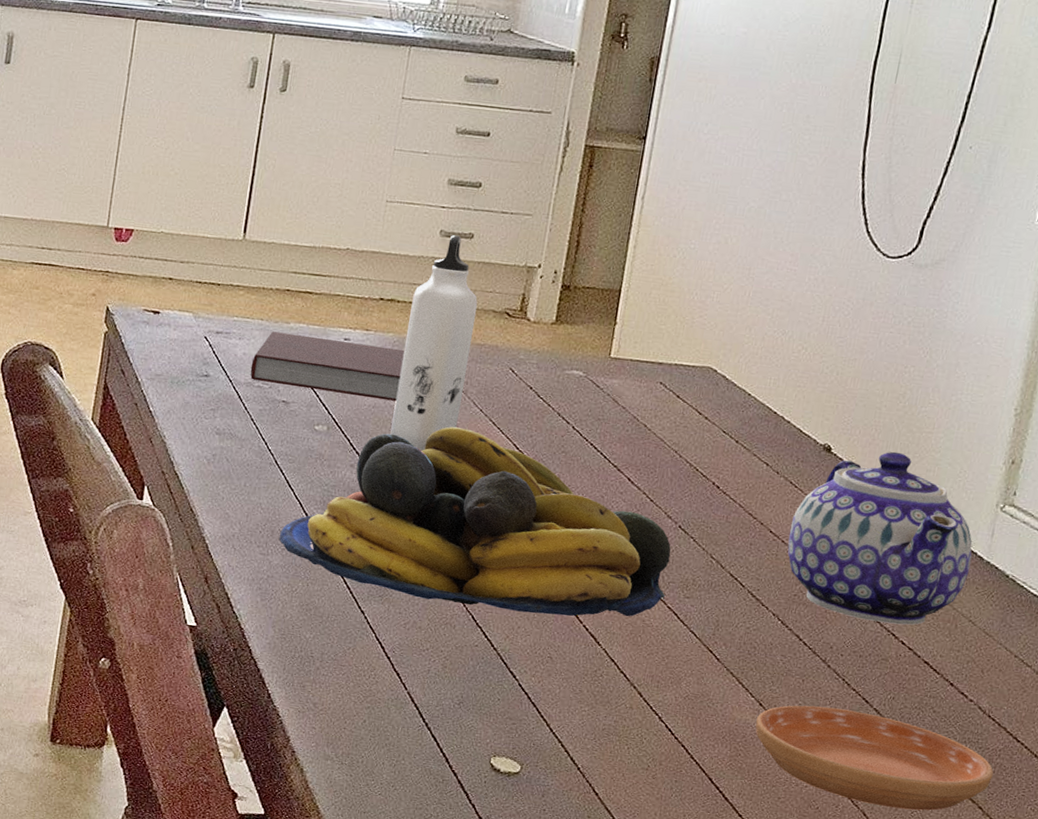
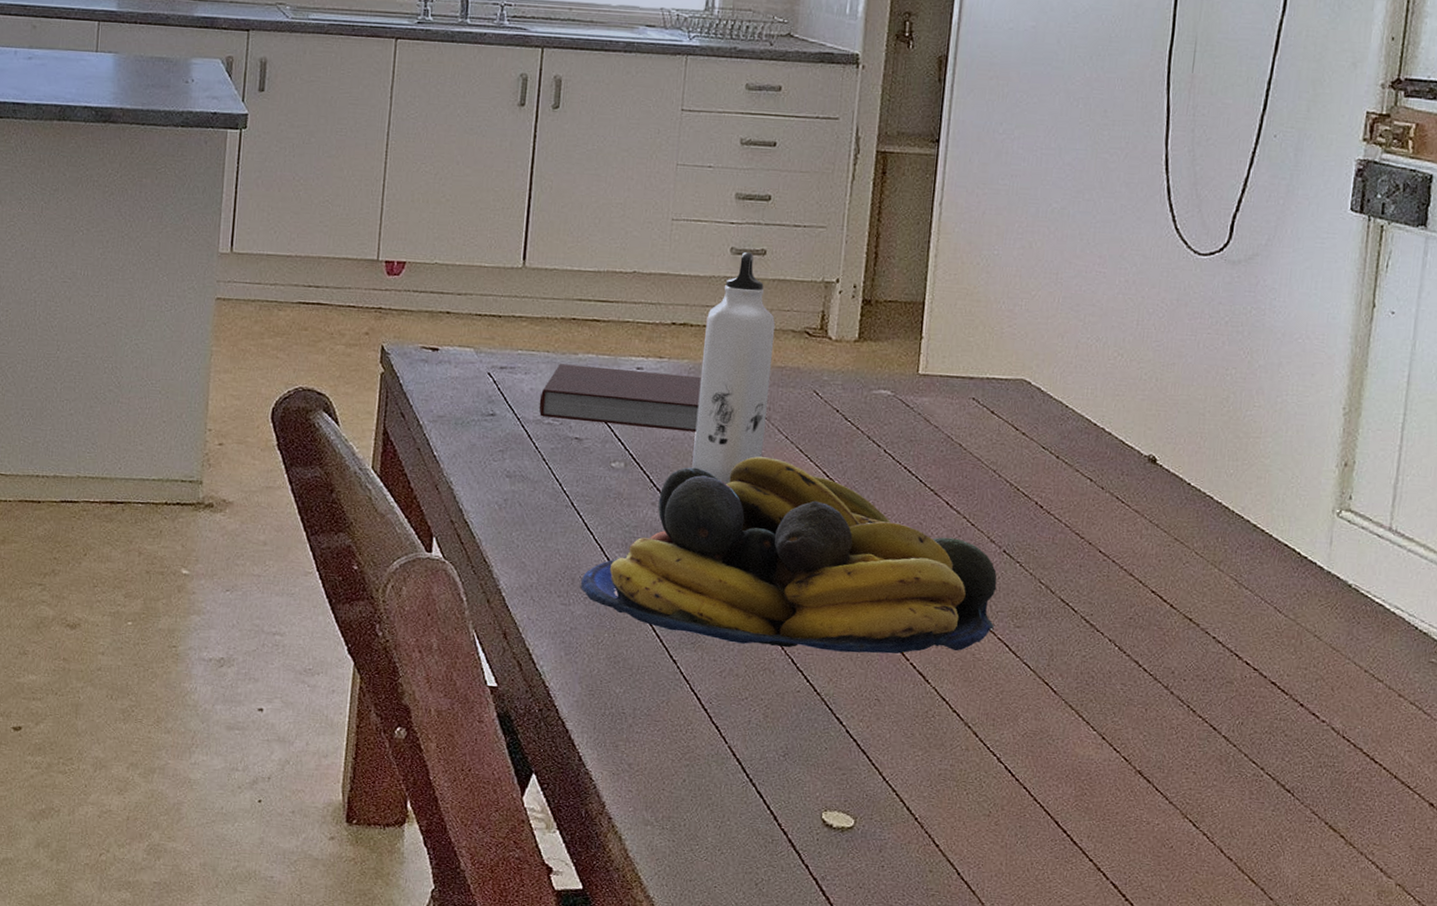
saucer: present [755,705,994,811] -> none [1100,736,1353,843]
teapot: present [787,451,973,625] -> none [1118,459,1312,644]

